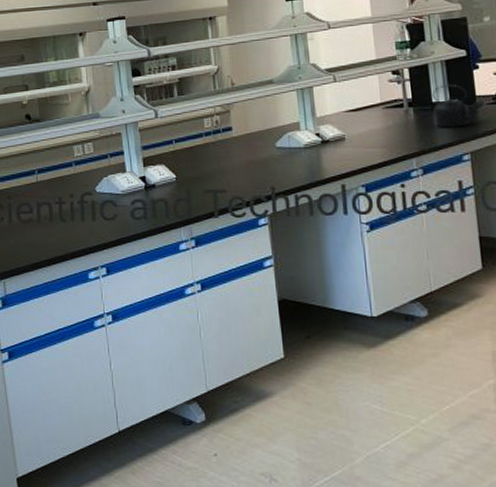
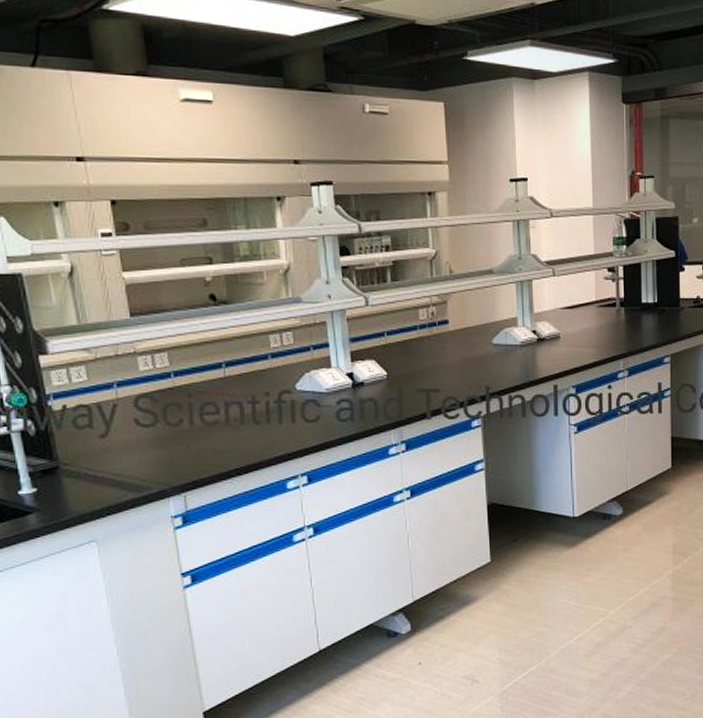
kettle: present [432,85,484,128] -> none [641,286,686,330]

